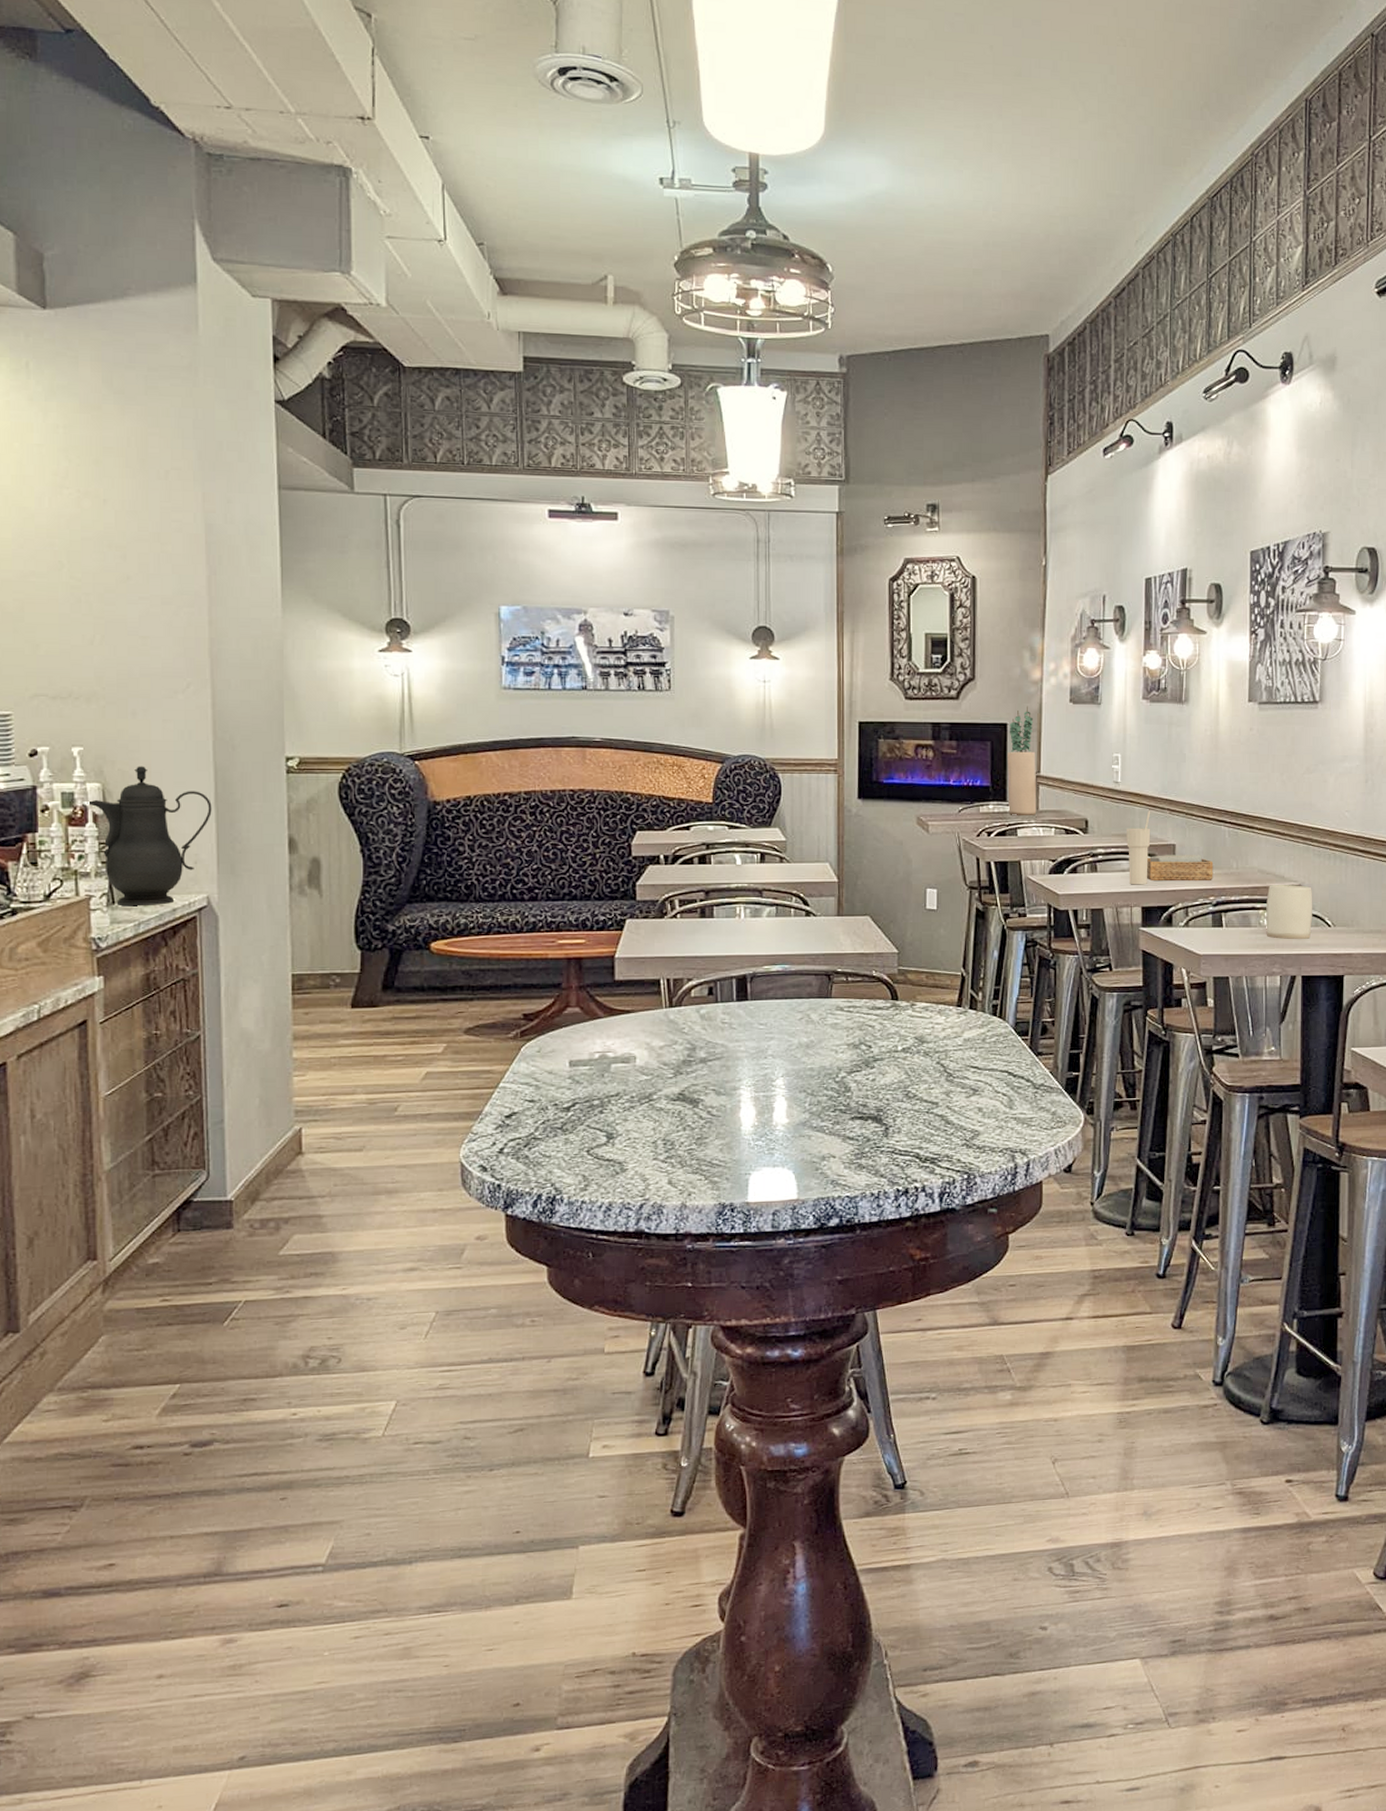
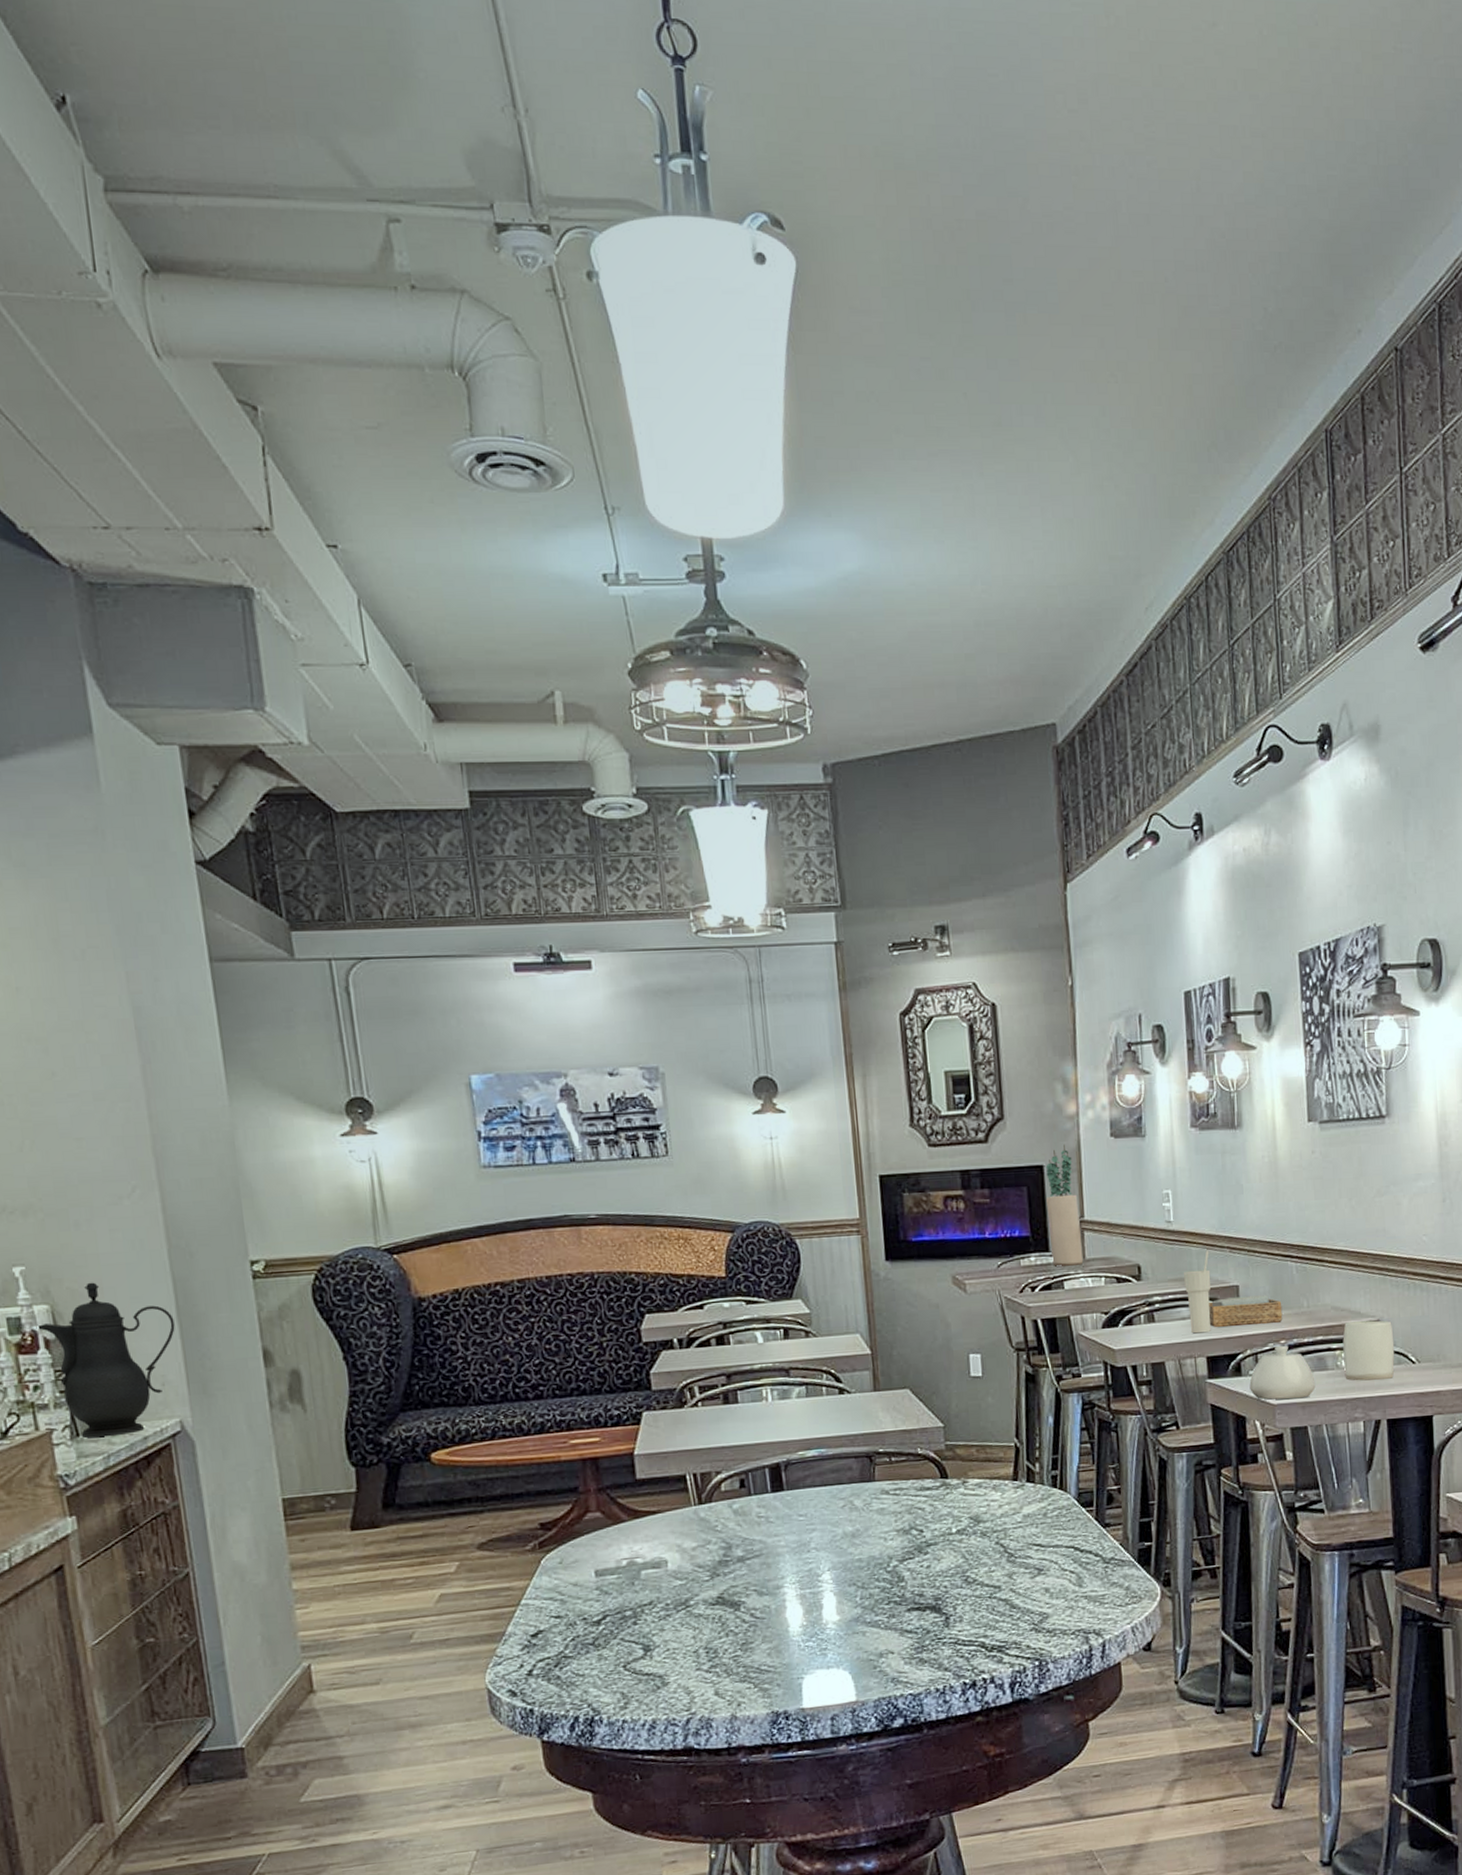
sugar bowl: none [1179,901,1239,951] -> present [1249,1345,1316,1400]

